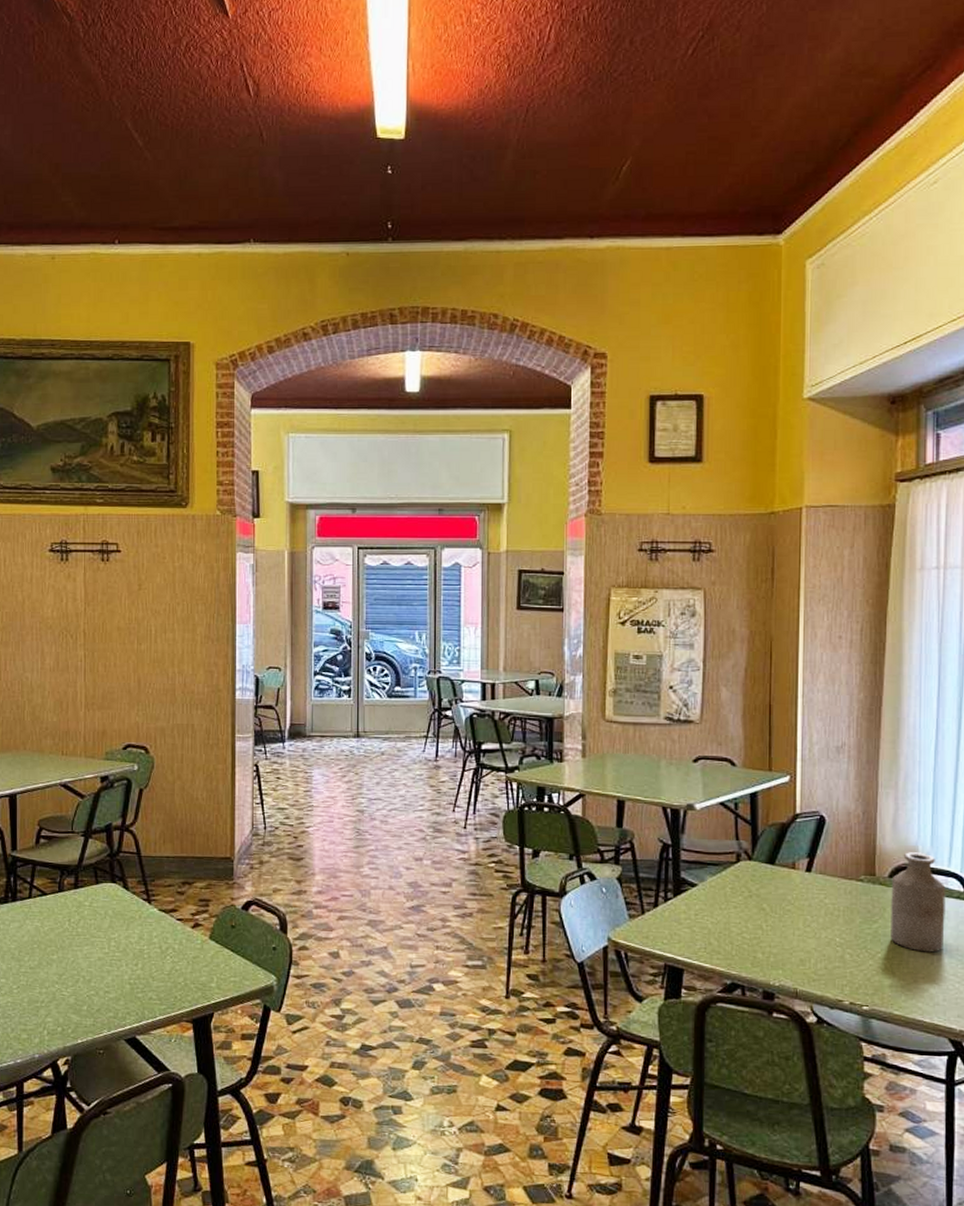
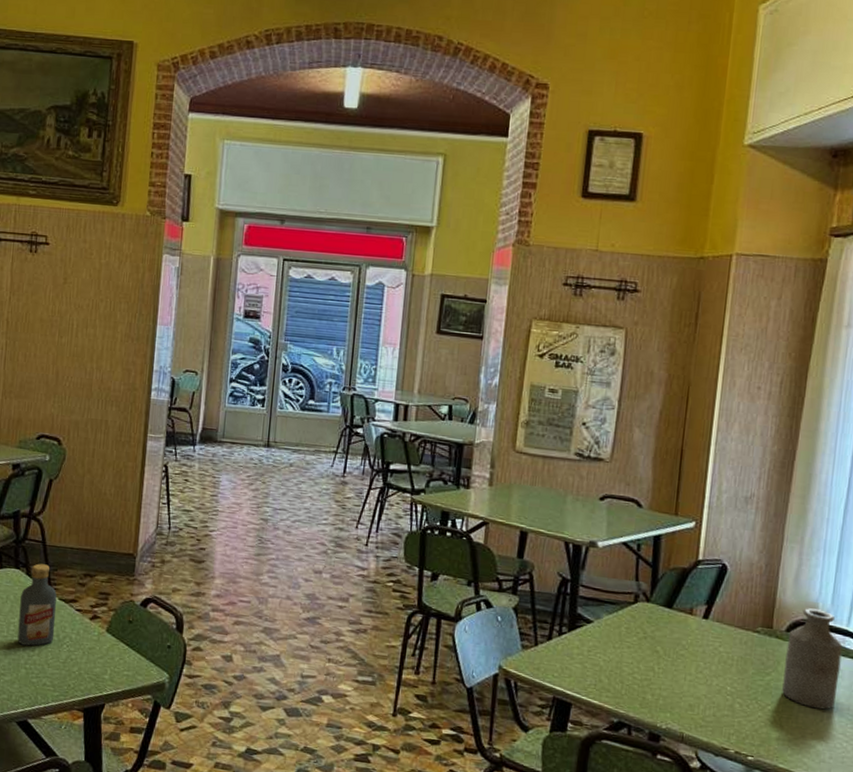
vodka: none [119,875,157,961] -> present [17,563,57,646]

